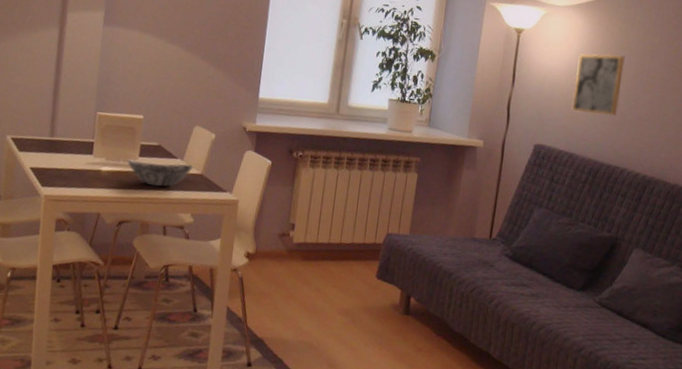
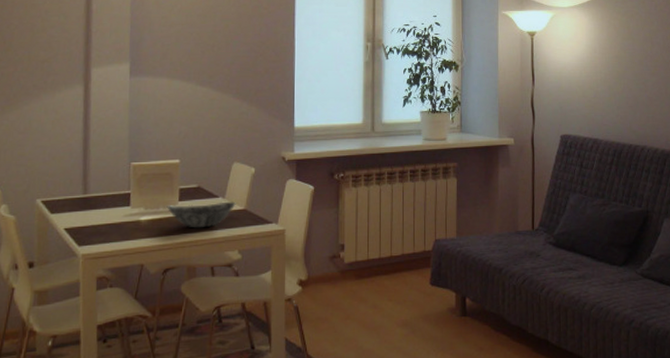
wall art: present [571,53,625,117] -> none [588,44,630,101]

